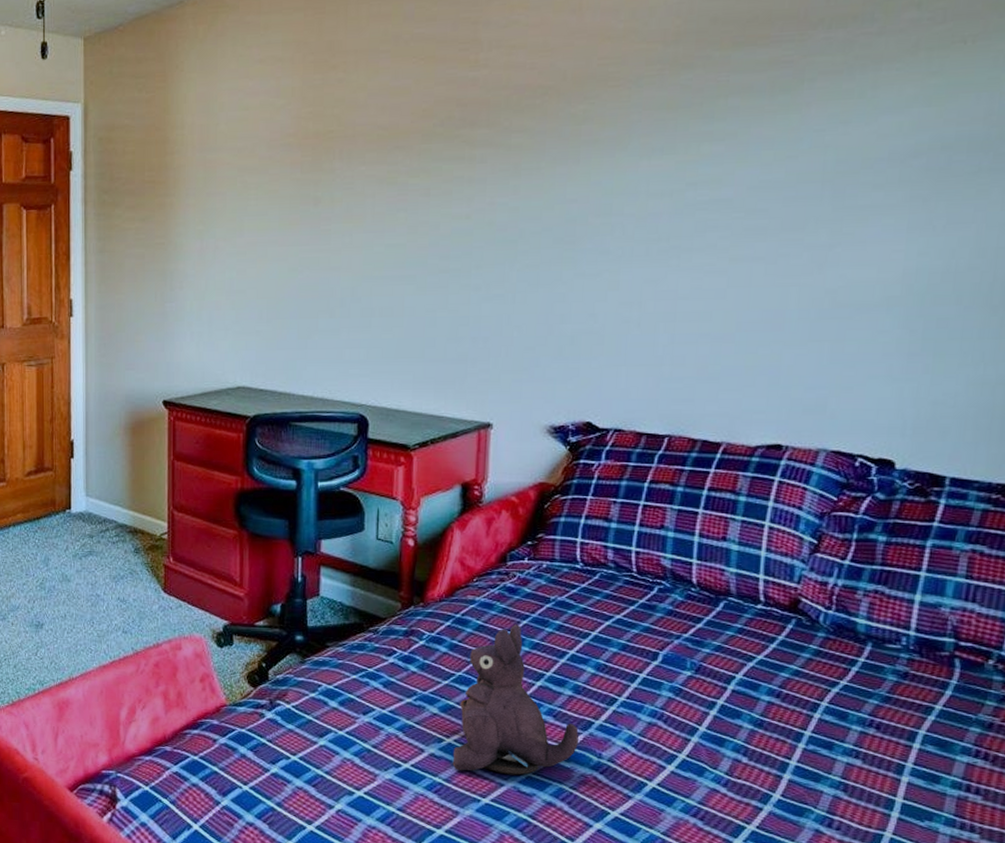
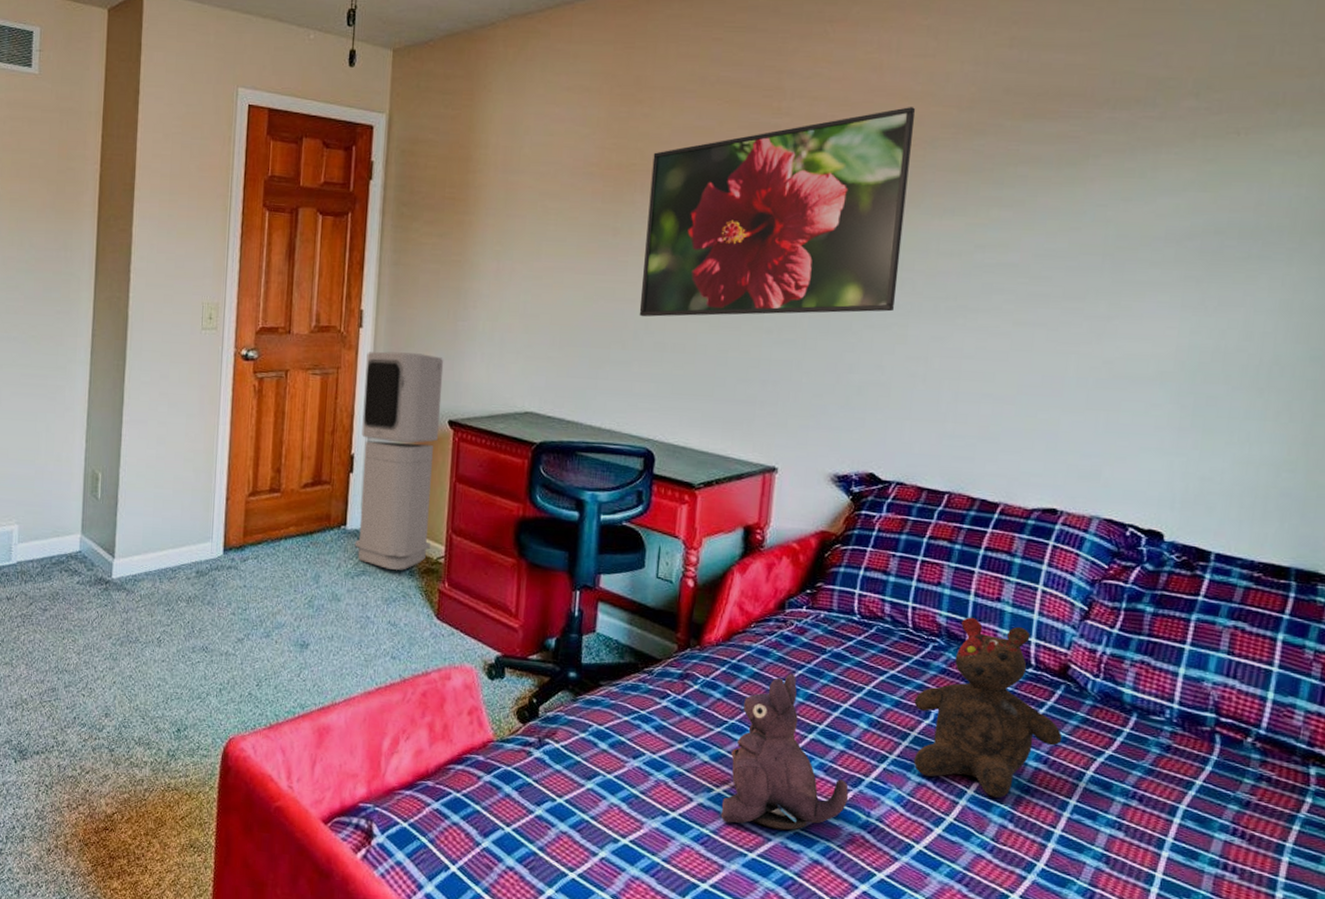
air purifier: none [79,337,155,549] -> present [354,351,444,571]
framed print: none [344,46,619,284] -> present [639,107,916,317]
teddy bear: none [641,558,795,733] -> present [913,617,1063,798]

